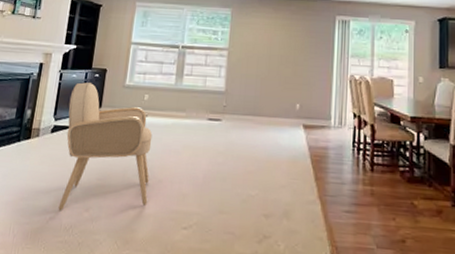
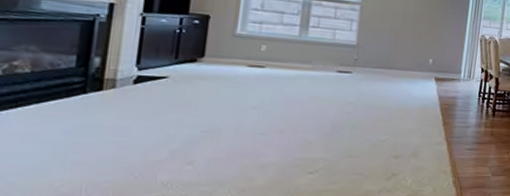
armchair: present [58,82,153,211] -> none [150,28,272,166]

